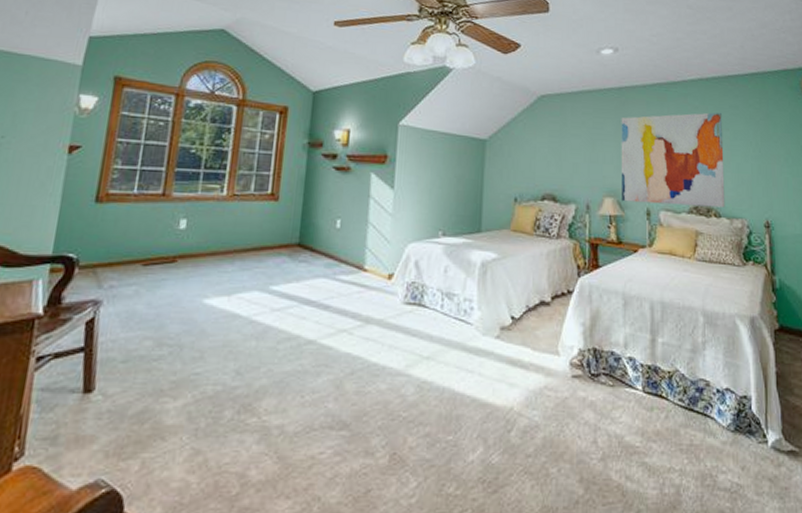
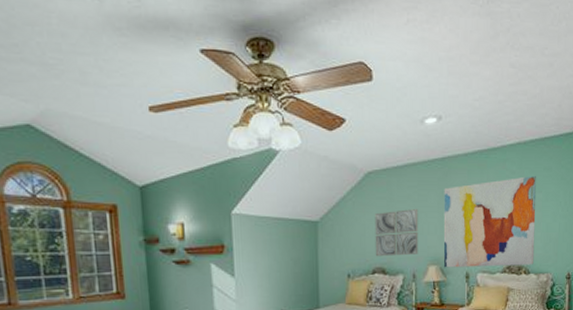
wall art: none [545,135,594,184] -> present [375,209,419,257]

